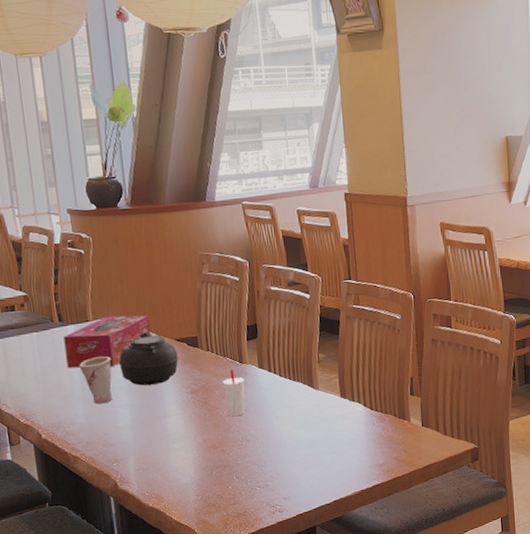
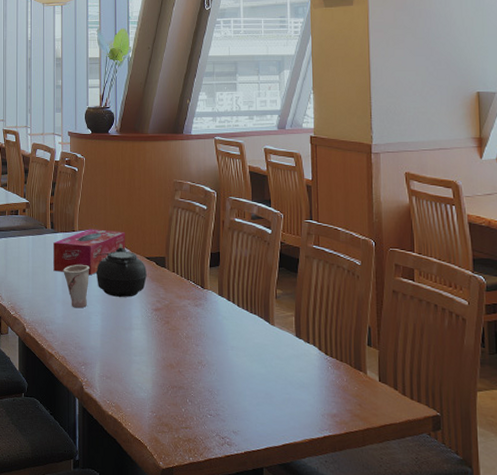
cup: present [223,369,245,417] -> none [185,292,204,340]

